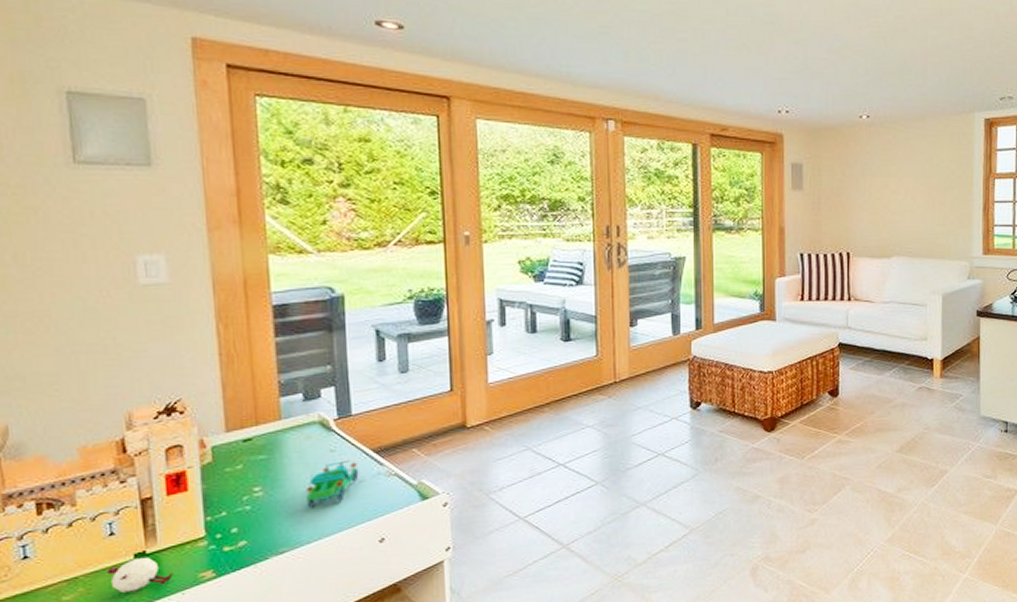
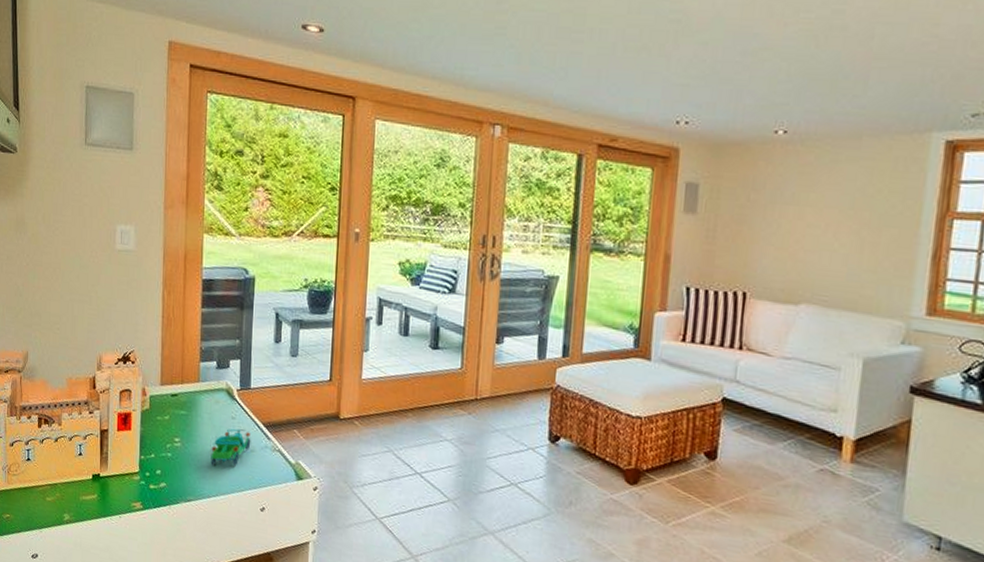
toy figure: present [107,557,173,593] -> none [75,478,115,506]

